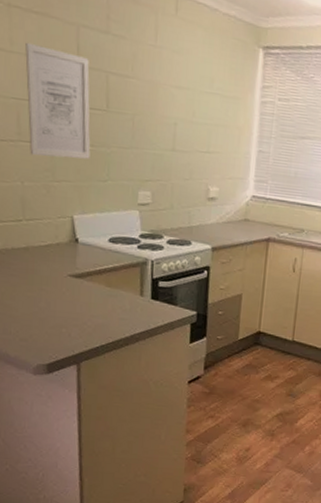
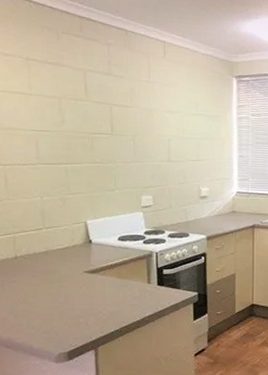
wall art: present [25,42,91,159] -> none [42,86,99,175]

